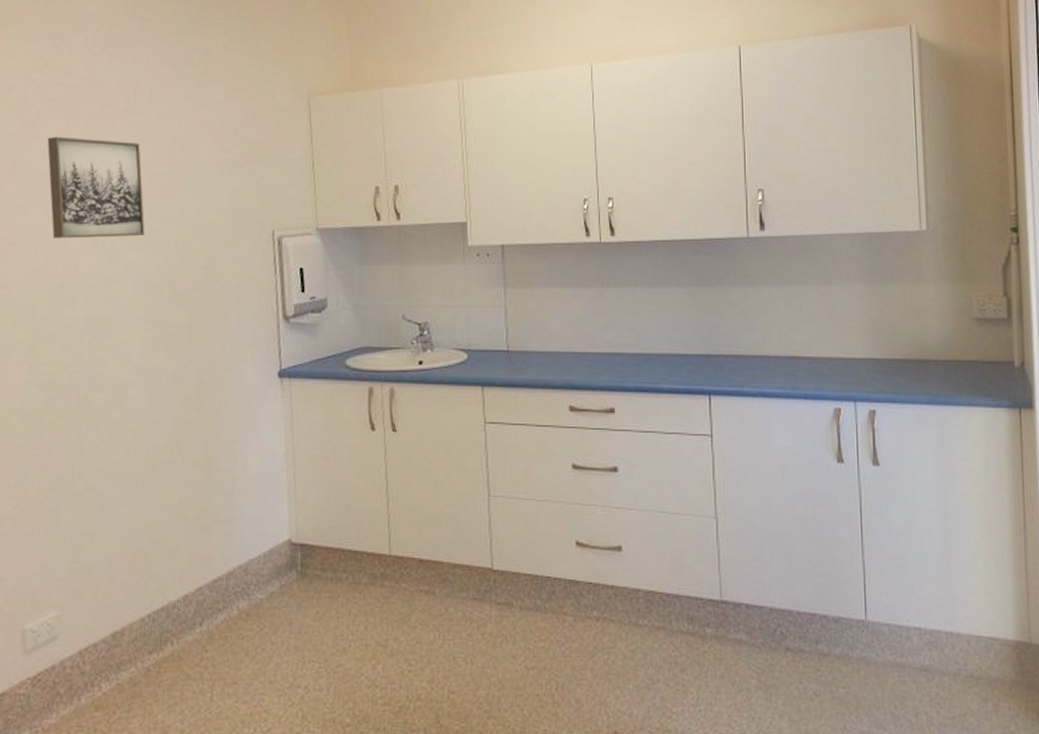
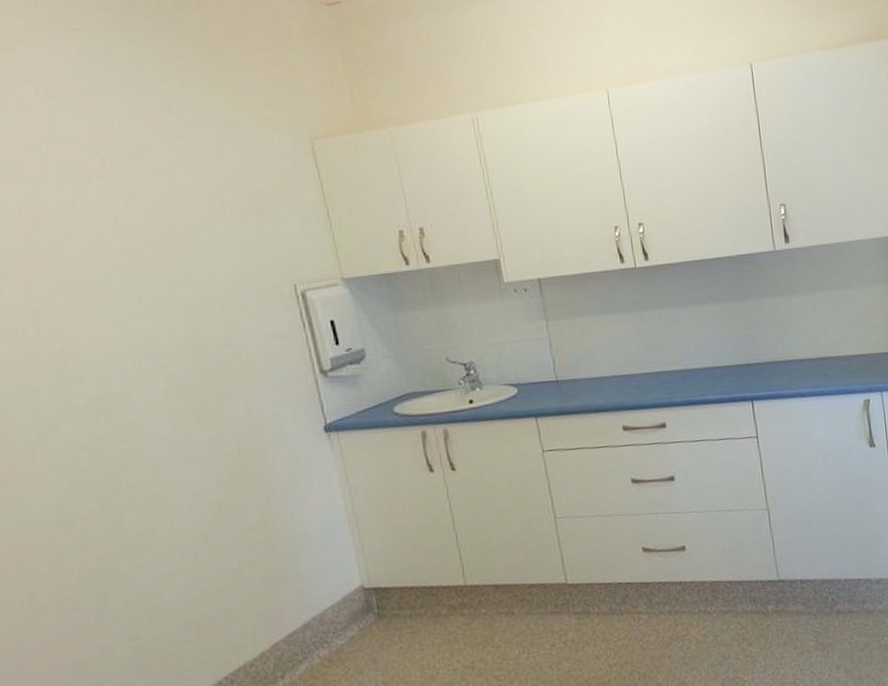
wall art: present [47,136,145,239] -> none [12,202,150,315]

